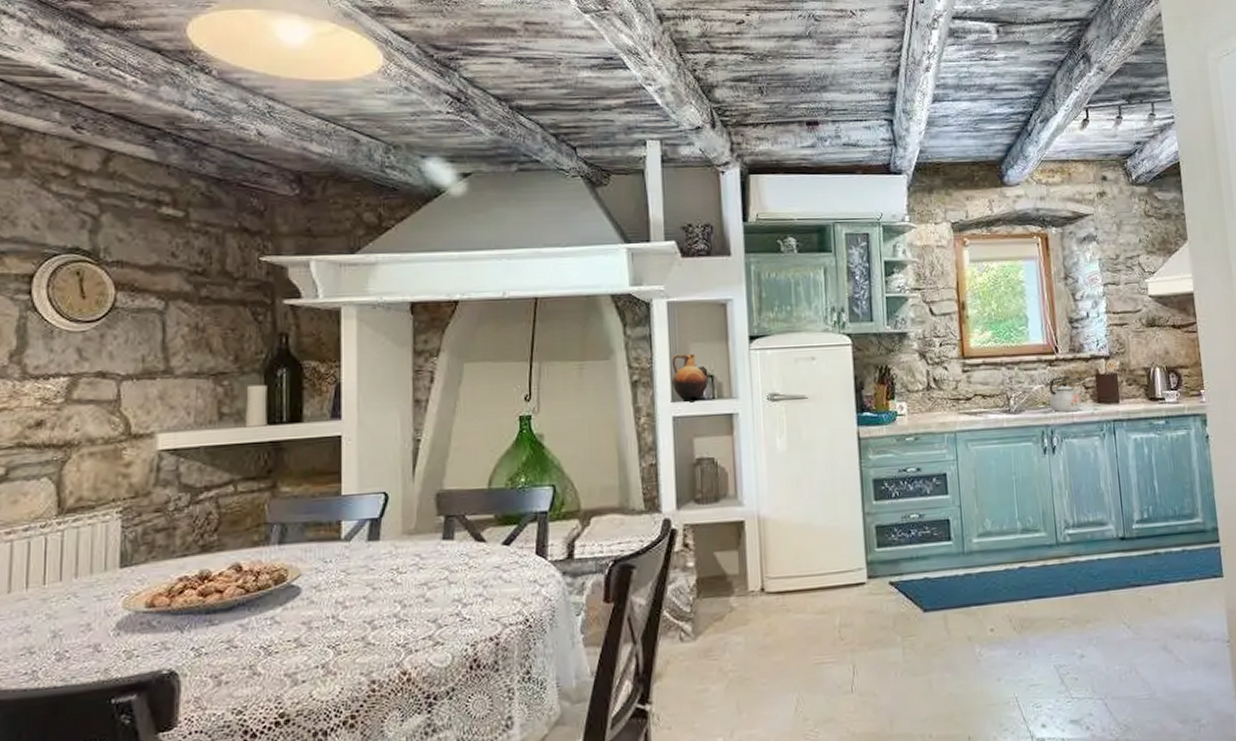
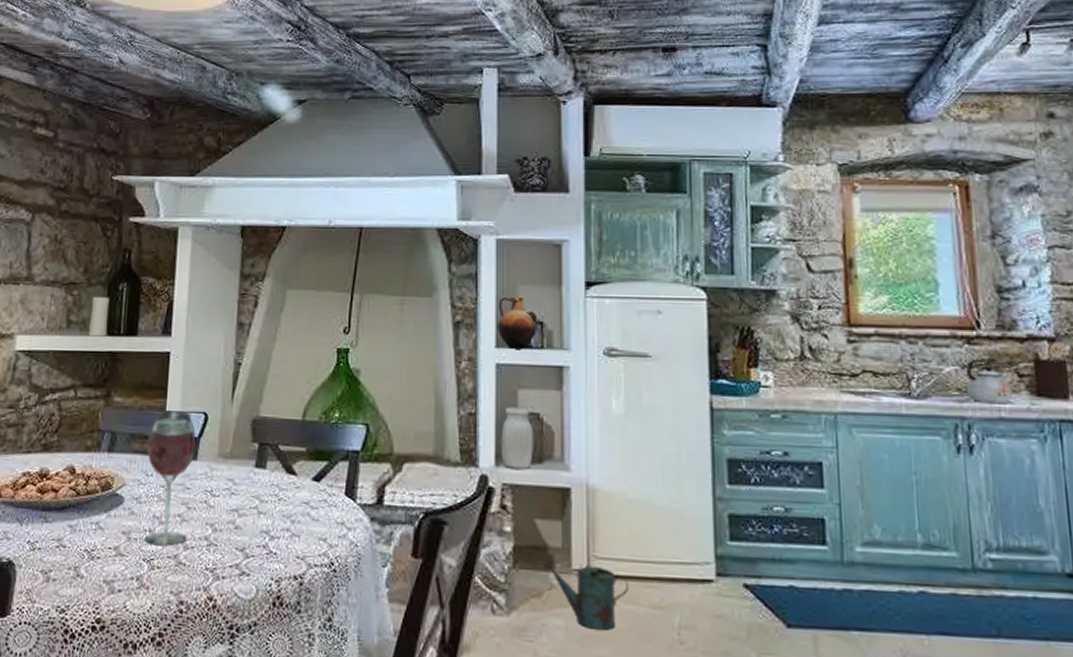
wineglass: none [324,493,377,631] -> present [145,411,196,546]
jar: none [680,454,710,510] -> present [501,407,533,469]
watering can: none [723,585,798,640] -> present [542,559,630,630]

